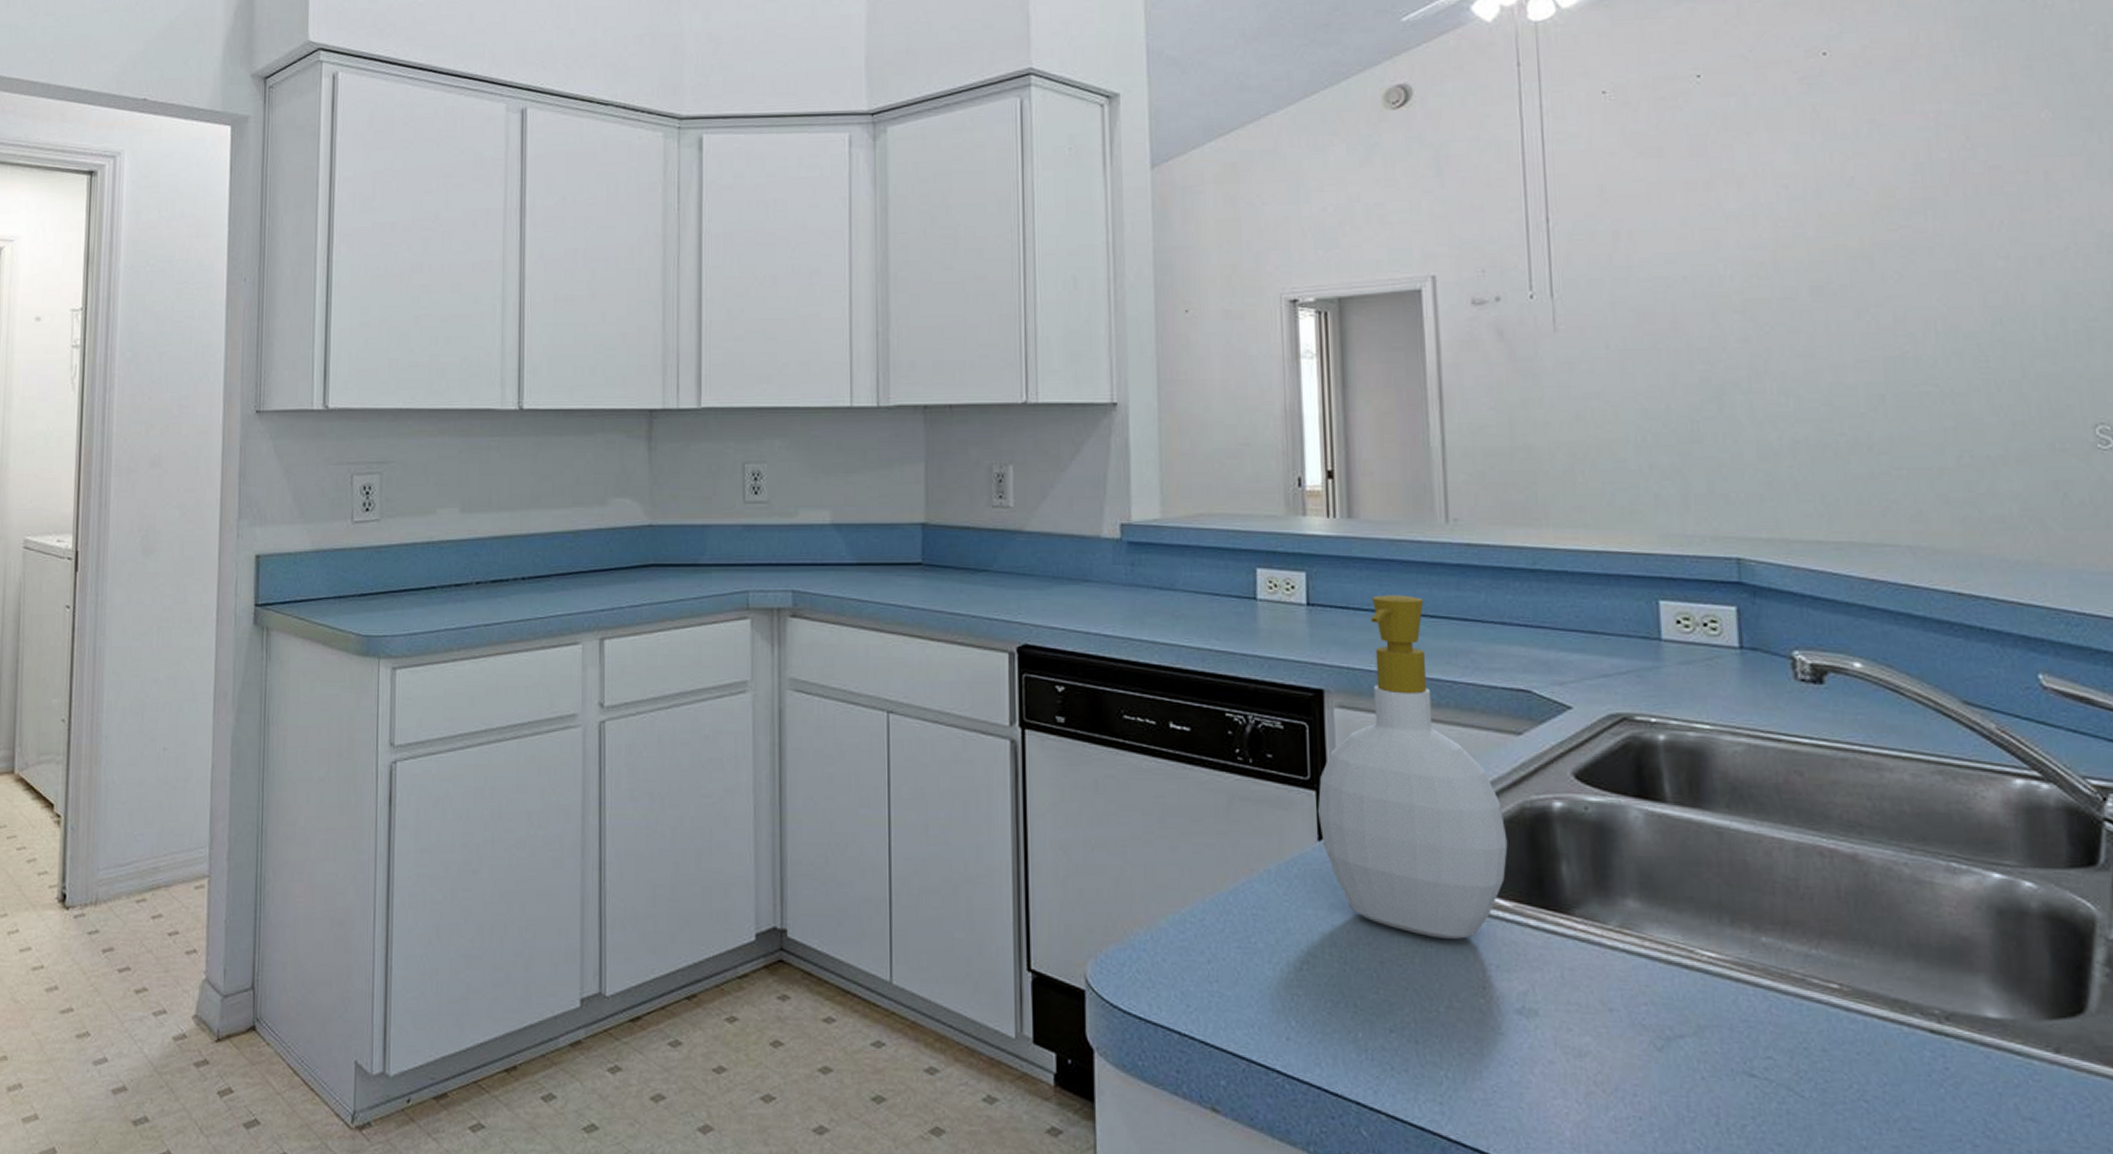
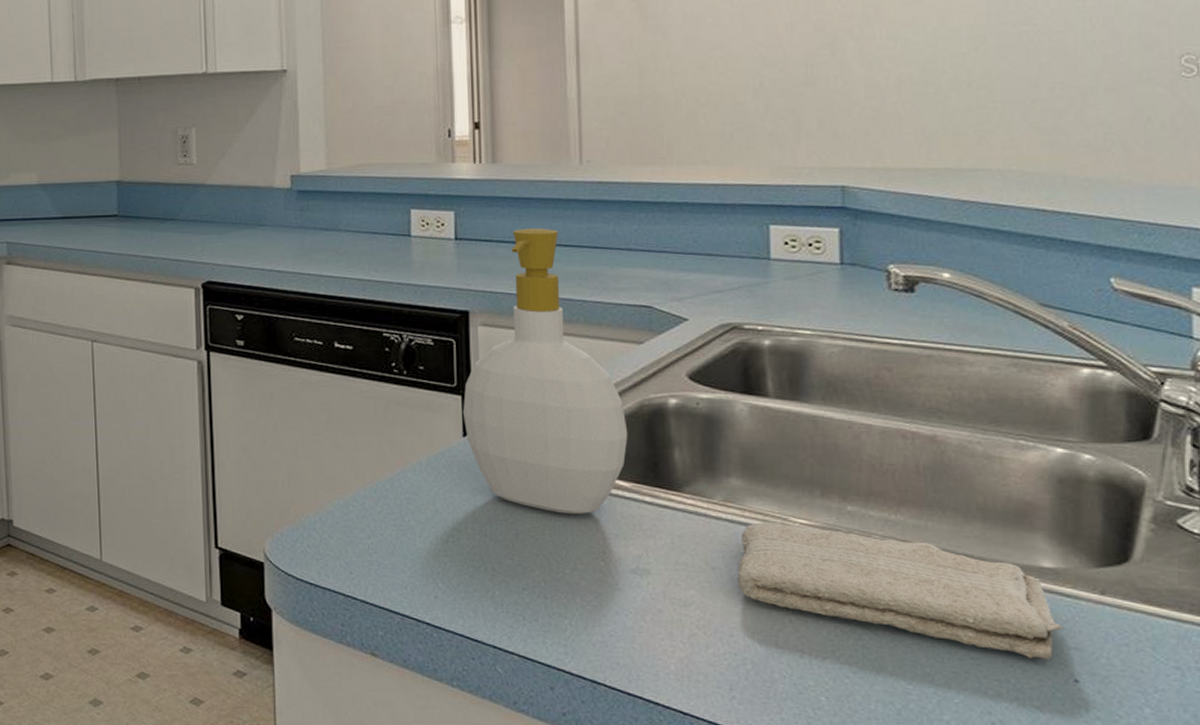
washcloth: none [1639,954,2016,1134] -> present [737,521,1063,660]

